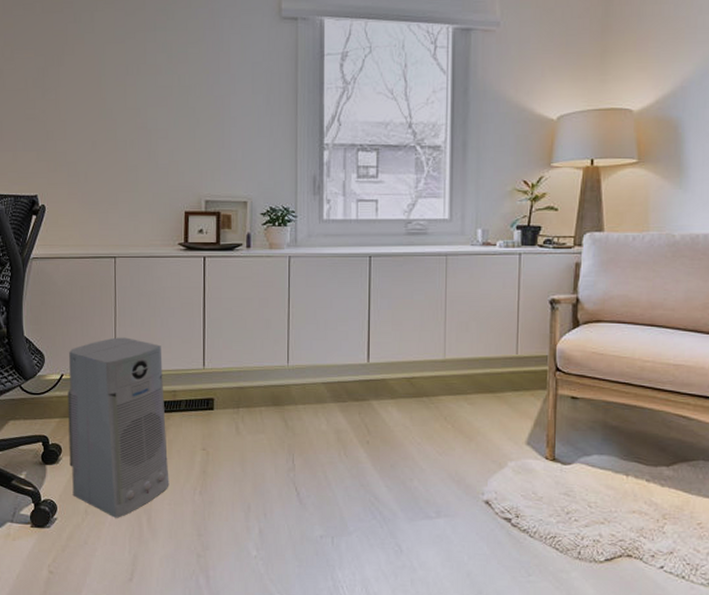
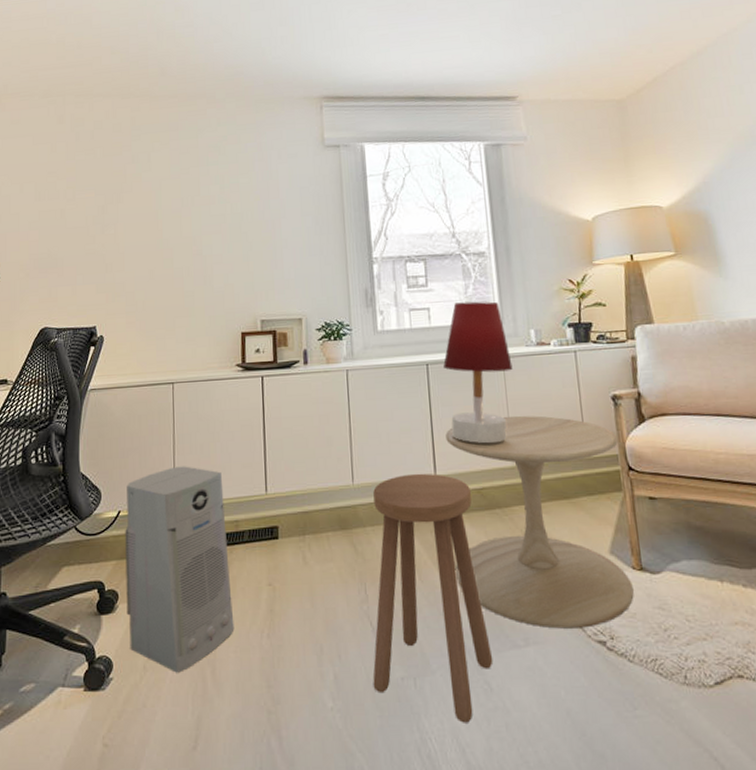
stool: none [294,359,406,577] -> present [373,473,493,723]
side table: none [380,312,549,506] -> present [445,415,634,629]
table lamp: none [386,196,455,337] -> present [443,301,513,444]

